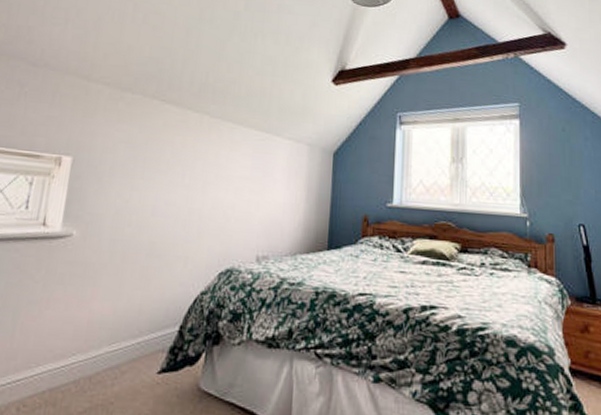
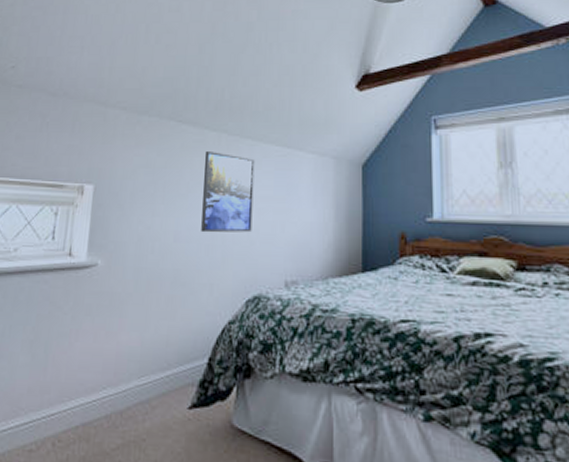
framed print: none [179,131,235,210] -> present [201,152,255,233]

